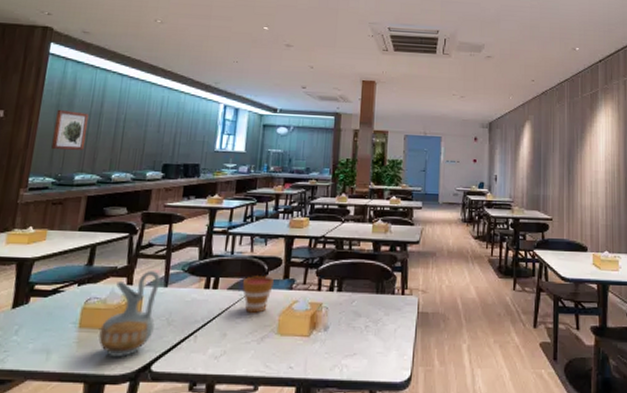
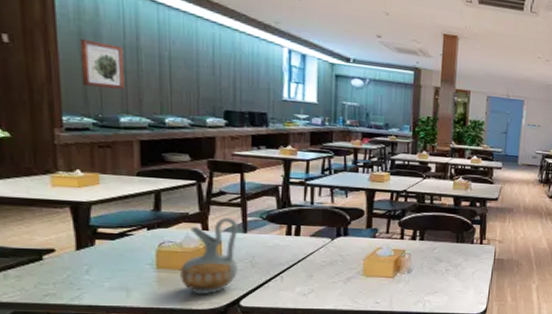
cup: present [242,275,275,313] -> none [324,224,358,258]

